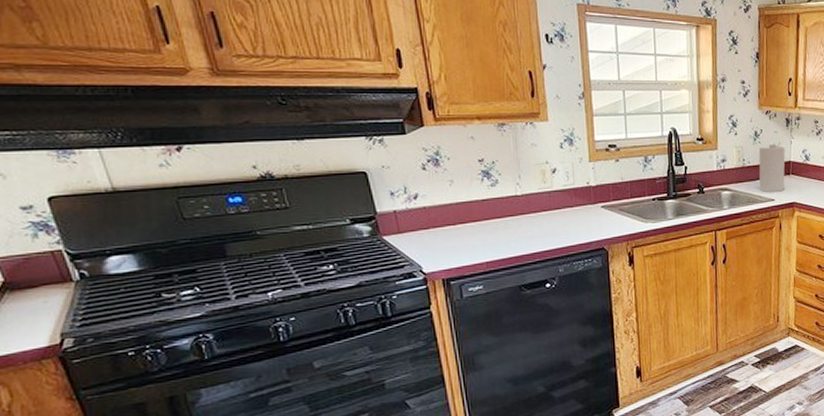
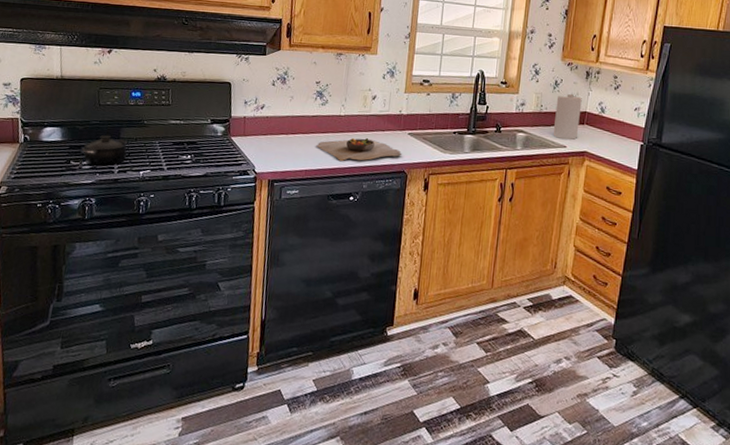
saucepan: none [174,254,242,296] -> present [82,134,128,167]
cutting board: none [494,216,597,247] -> present [316,137,401,162]

